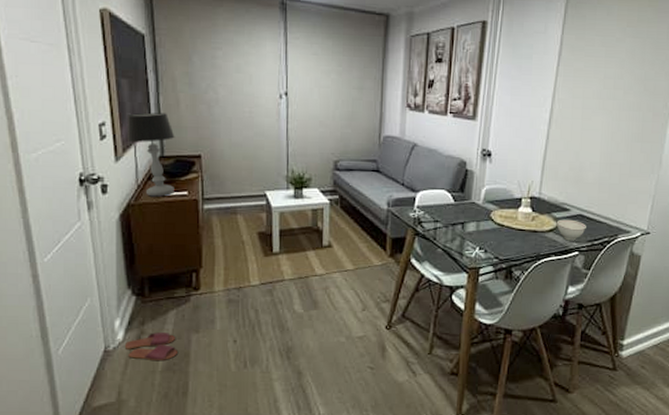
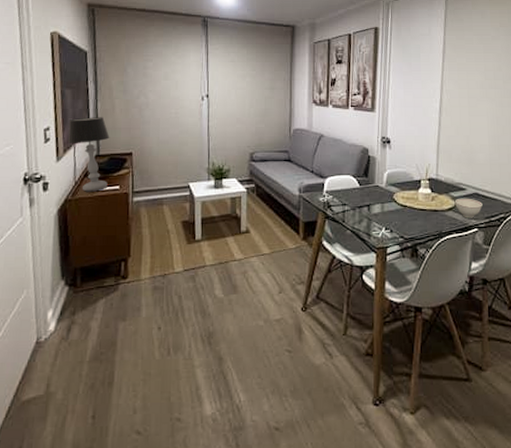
slippers: present [124,331,178,361] -> none [55,321,105,351]

